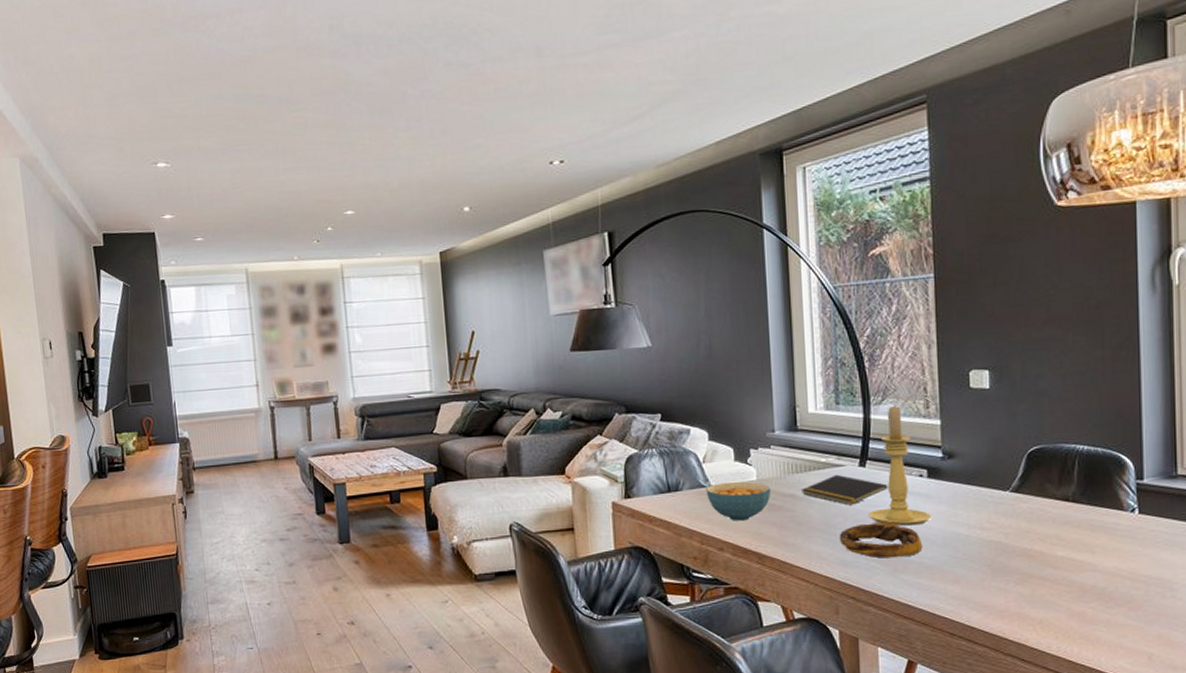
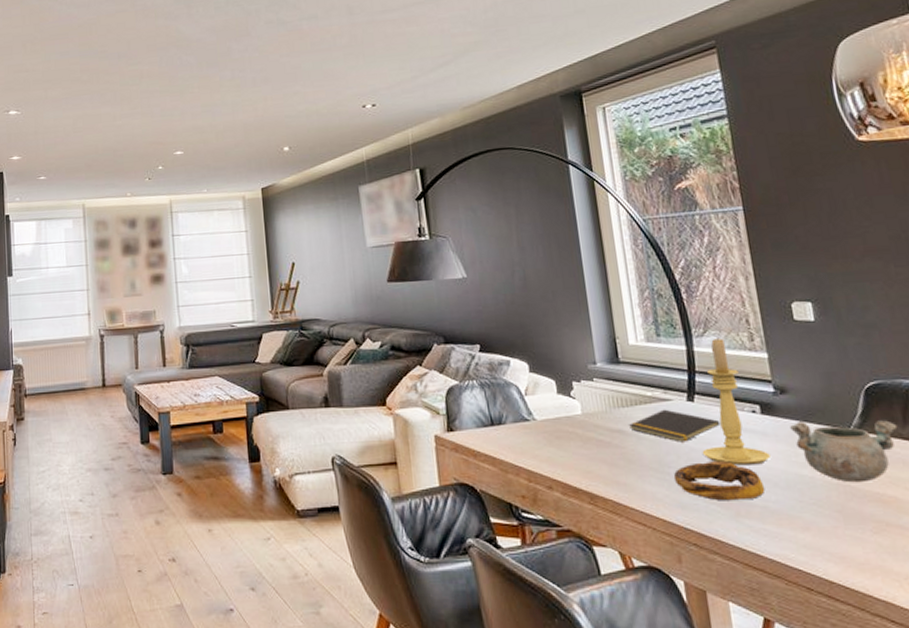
cereal bowl: present [706,481,772,521] -> none [530,415,598,458]
decorative bowl: none [953,482,1053,540] -> present [790,420,898,483]

